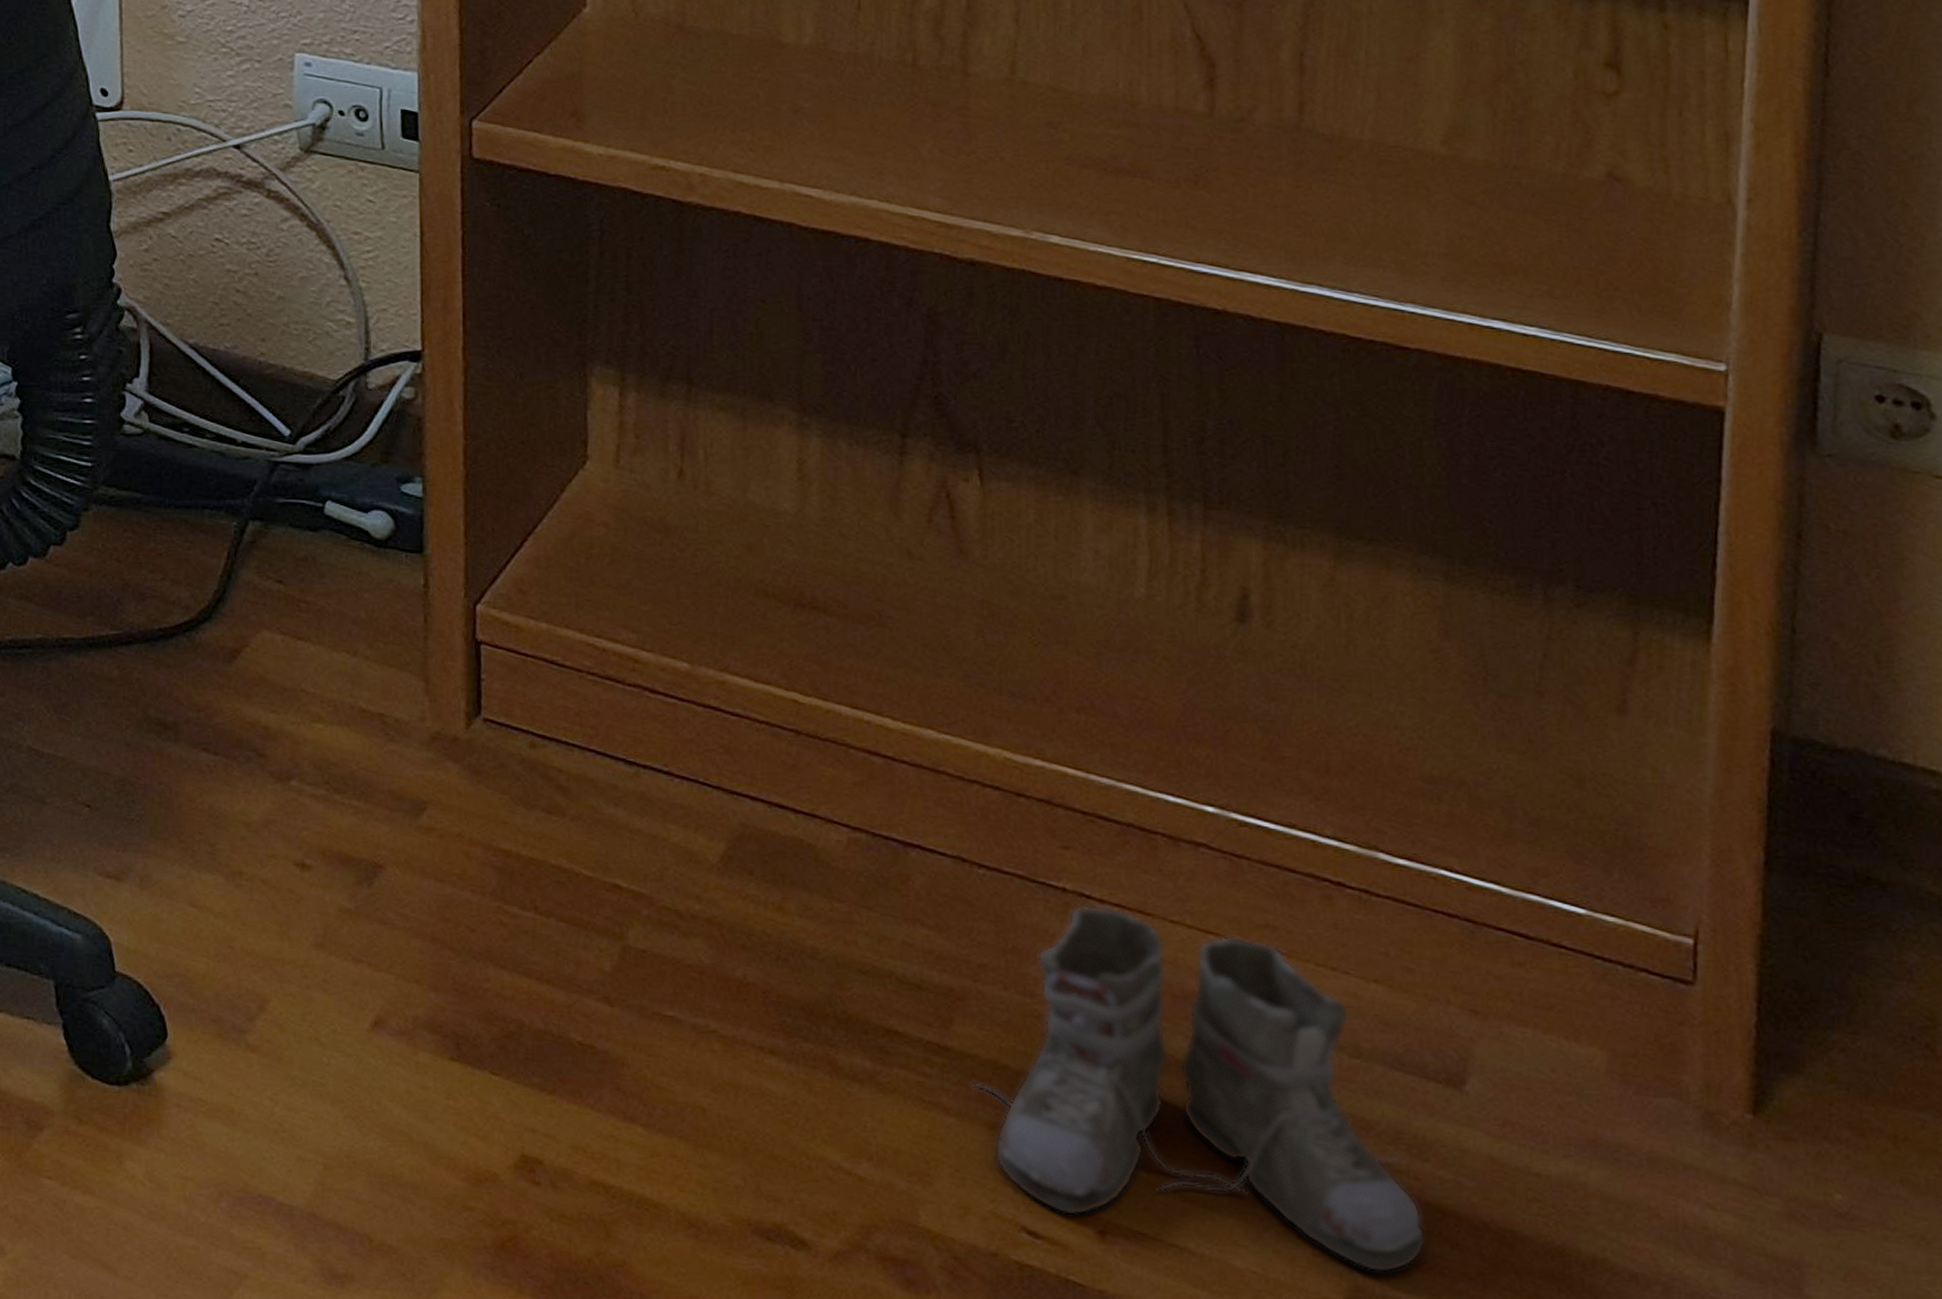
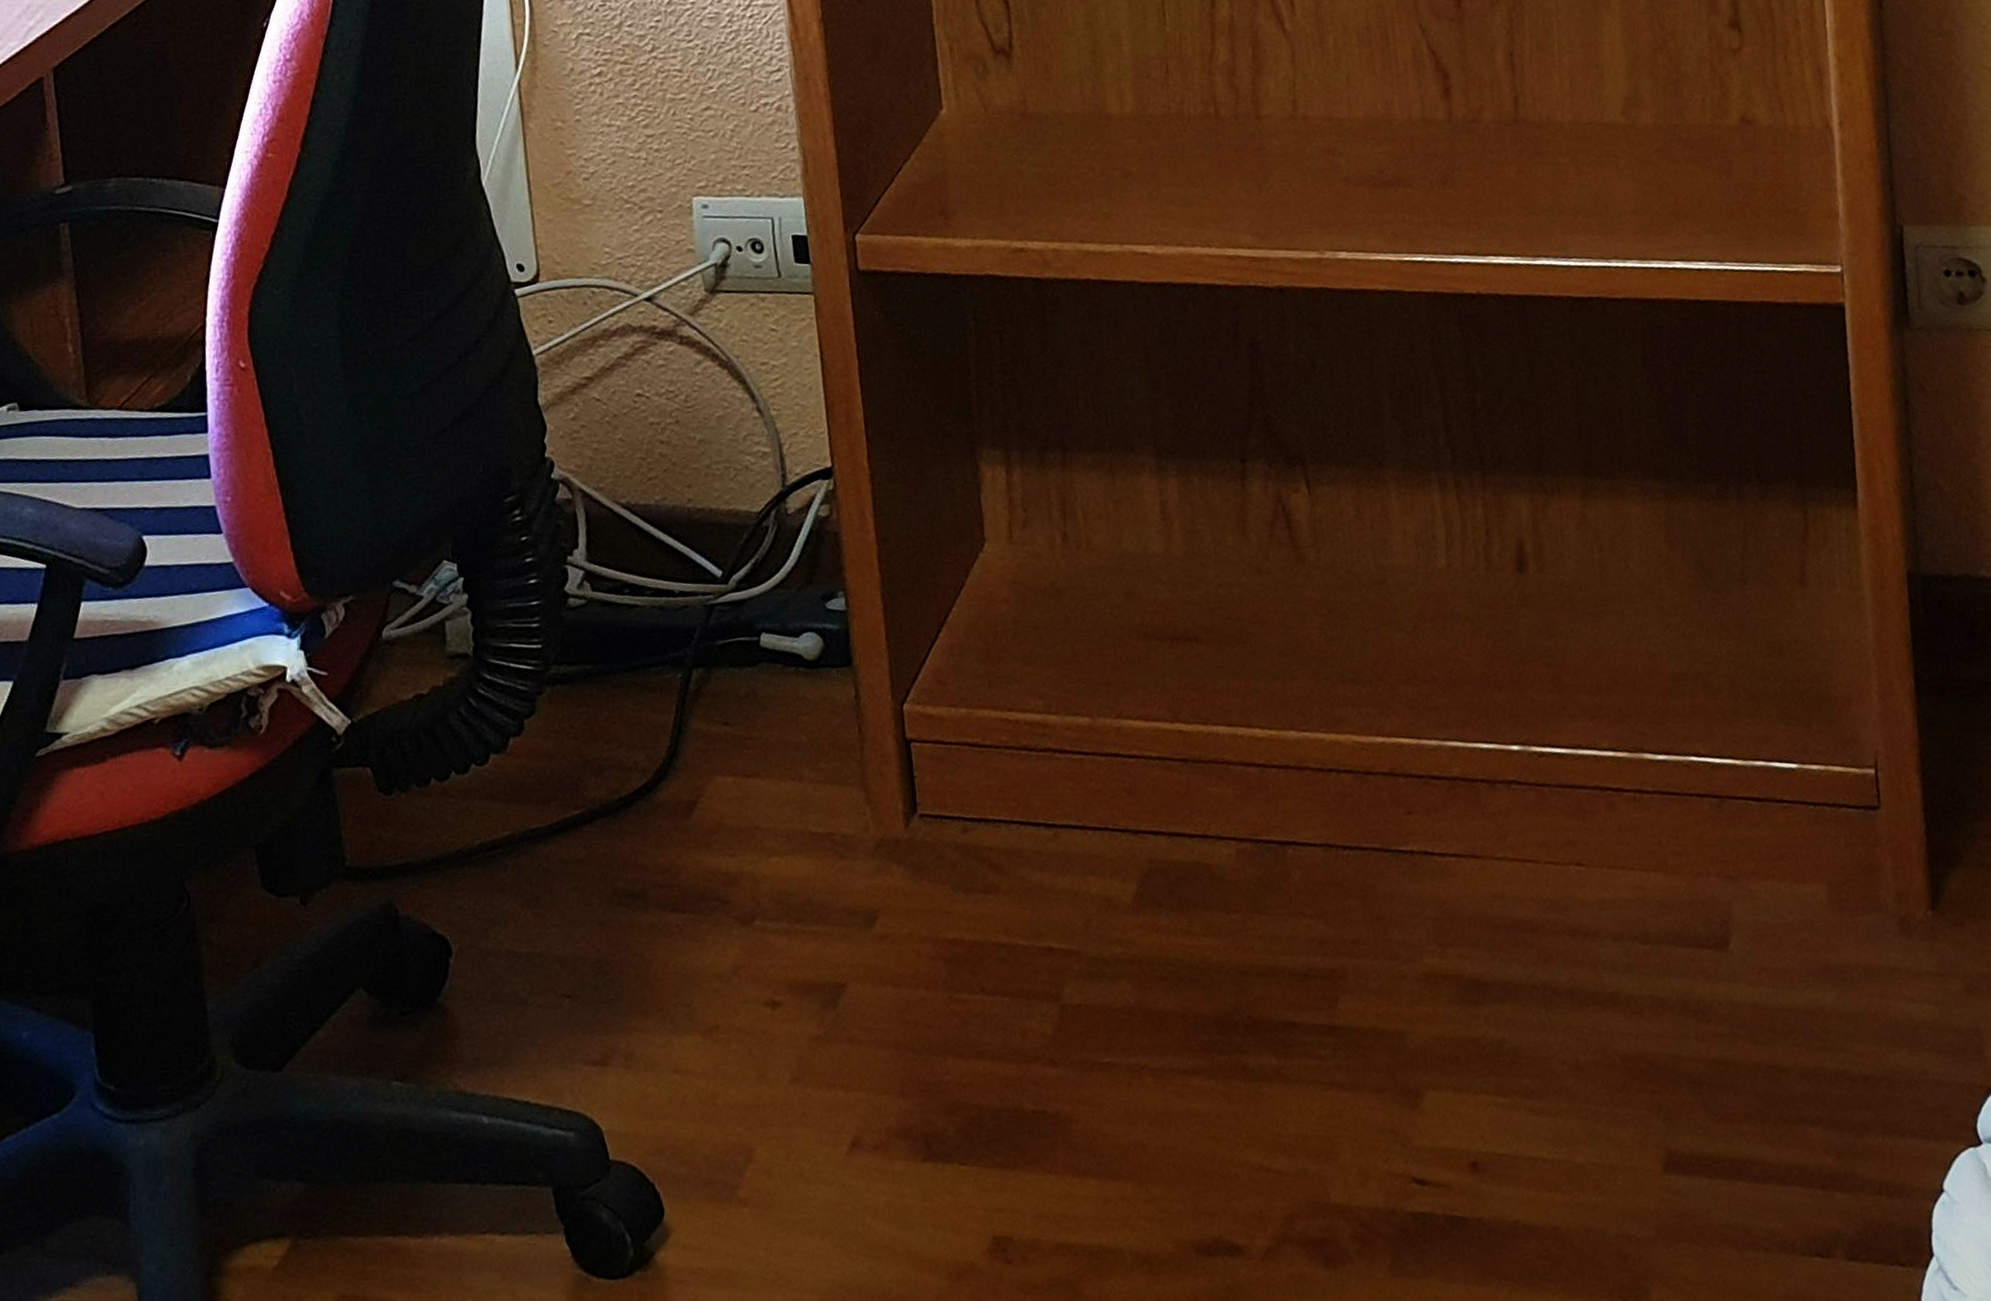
boots: present [972,905,1426,1274] -> none [1359,858,1717,1157]

